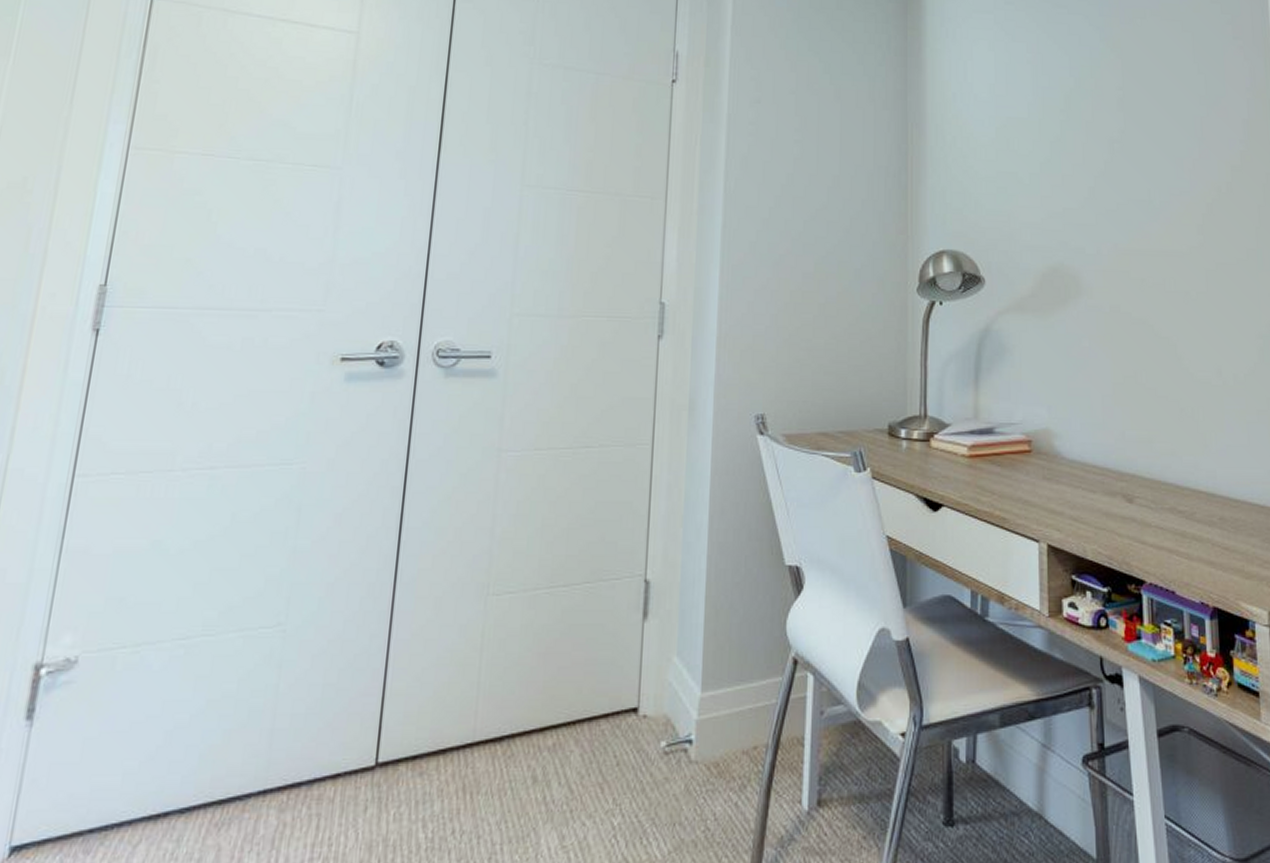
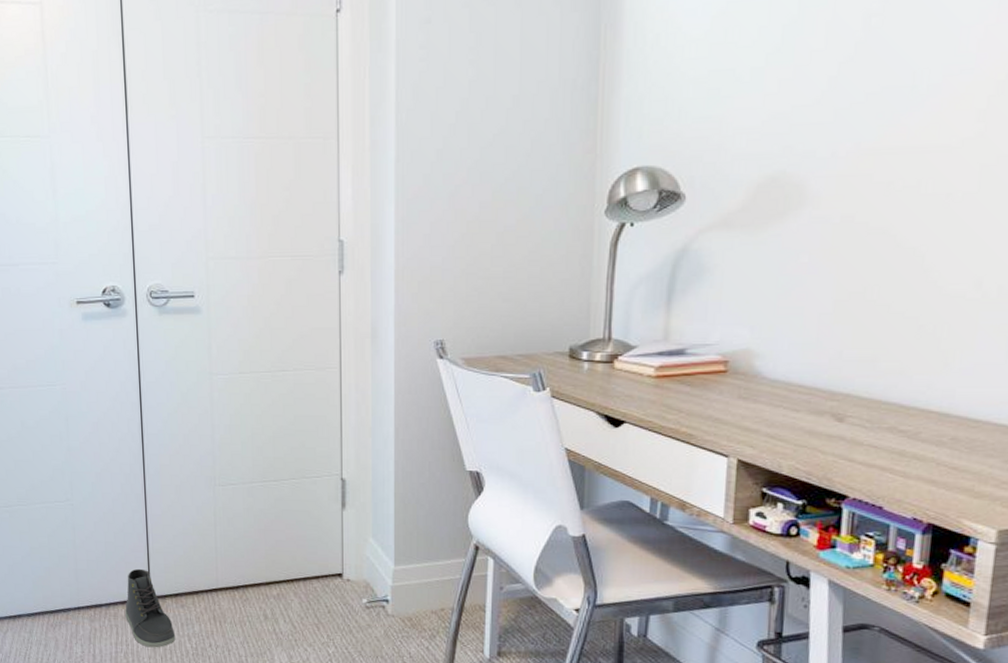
sneaker: none [334,721,405,846] -> present [125,568,176,648]

